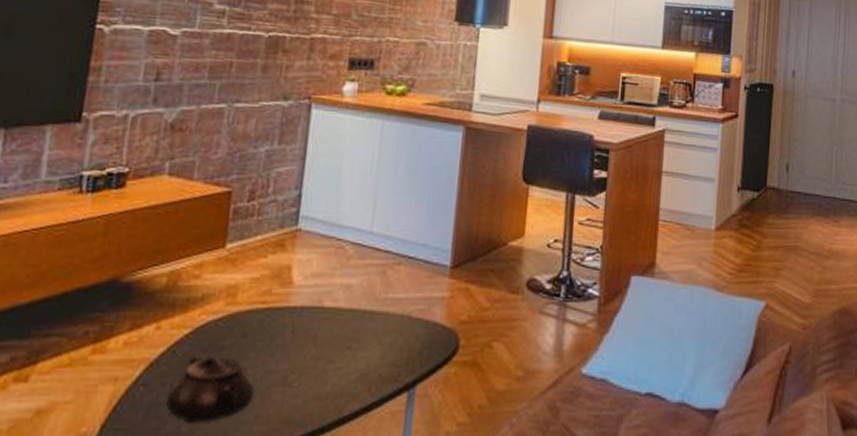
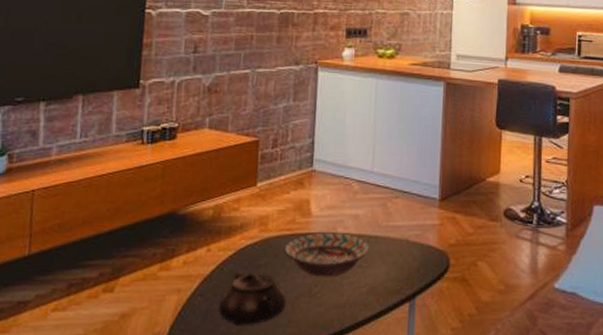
decorative bowl: none [255,306,364,361] -> present [283,232,370,277]

